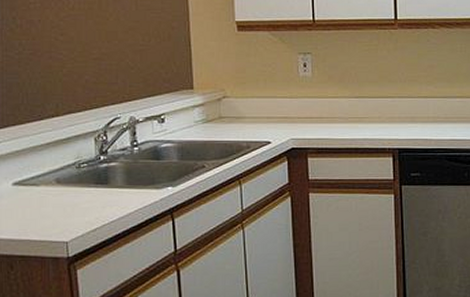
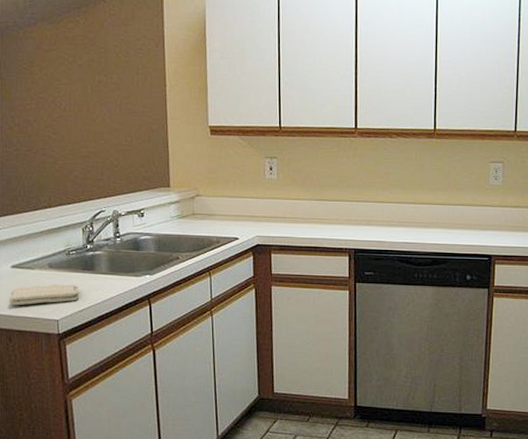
washcloth: none [10,200,92,228] -> present [9,284,80,306]

